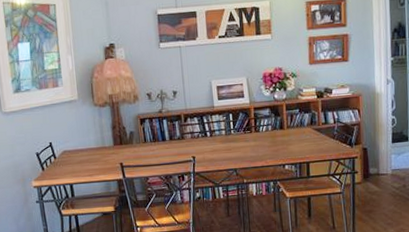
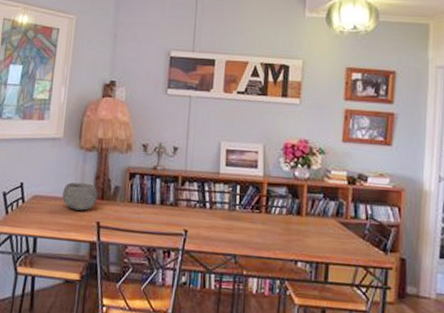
bowl: none [87,133,117,157] -> present [62,182,98,211]

